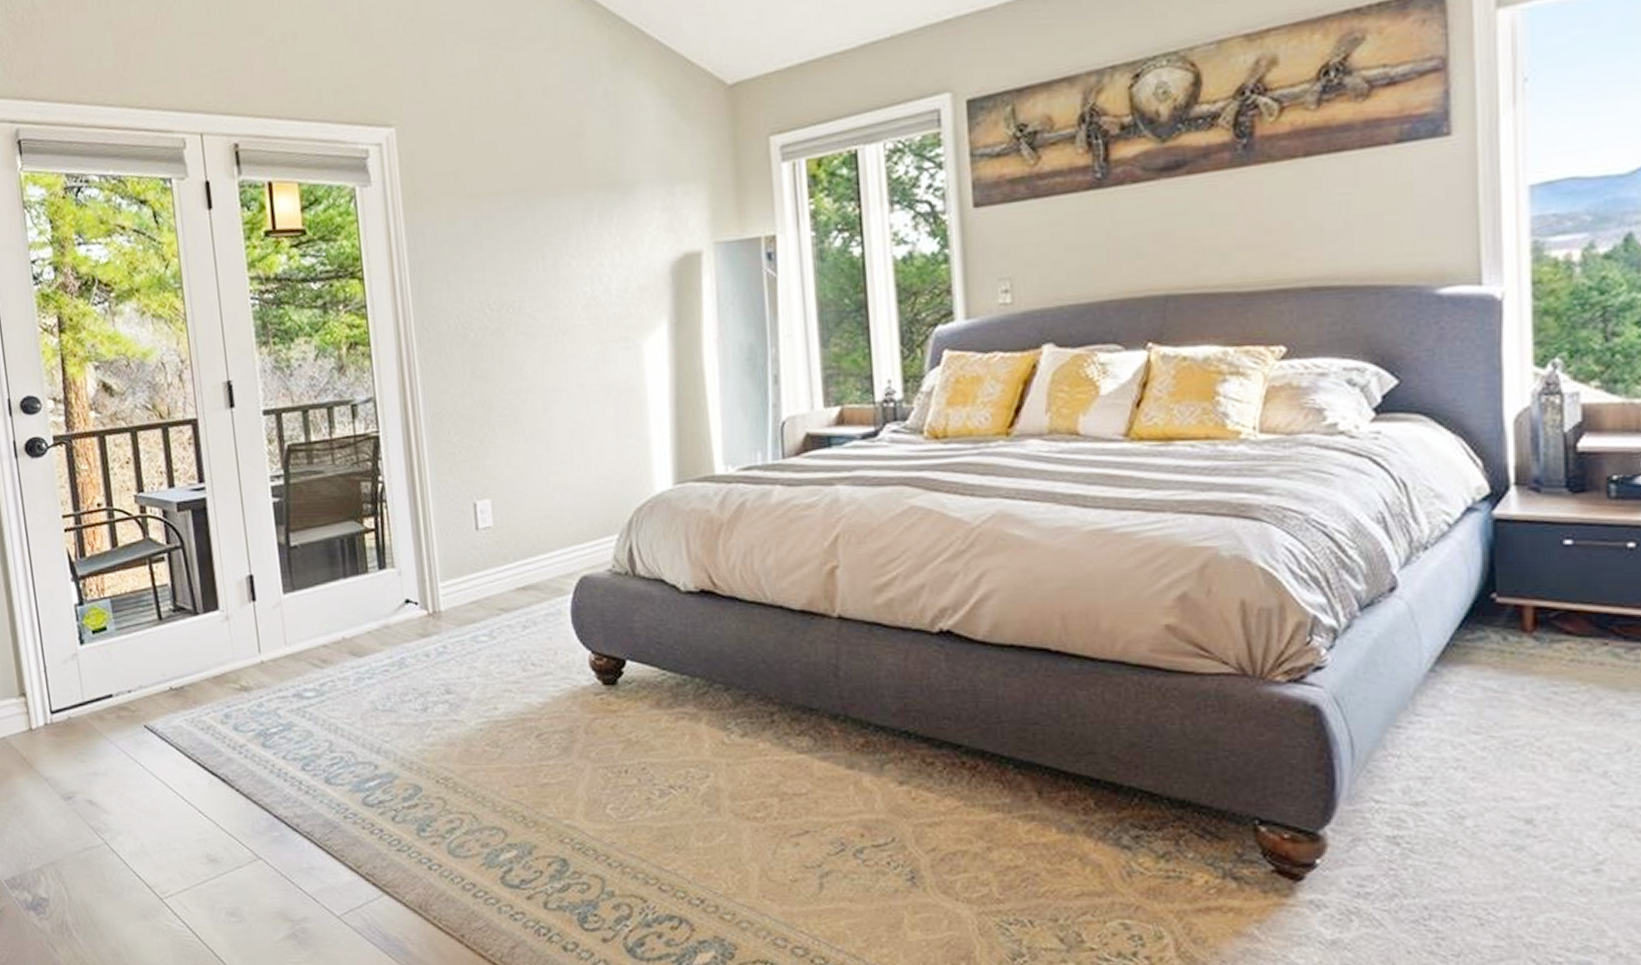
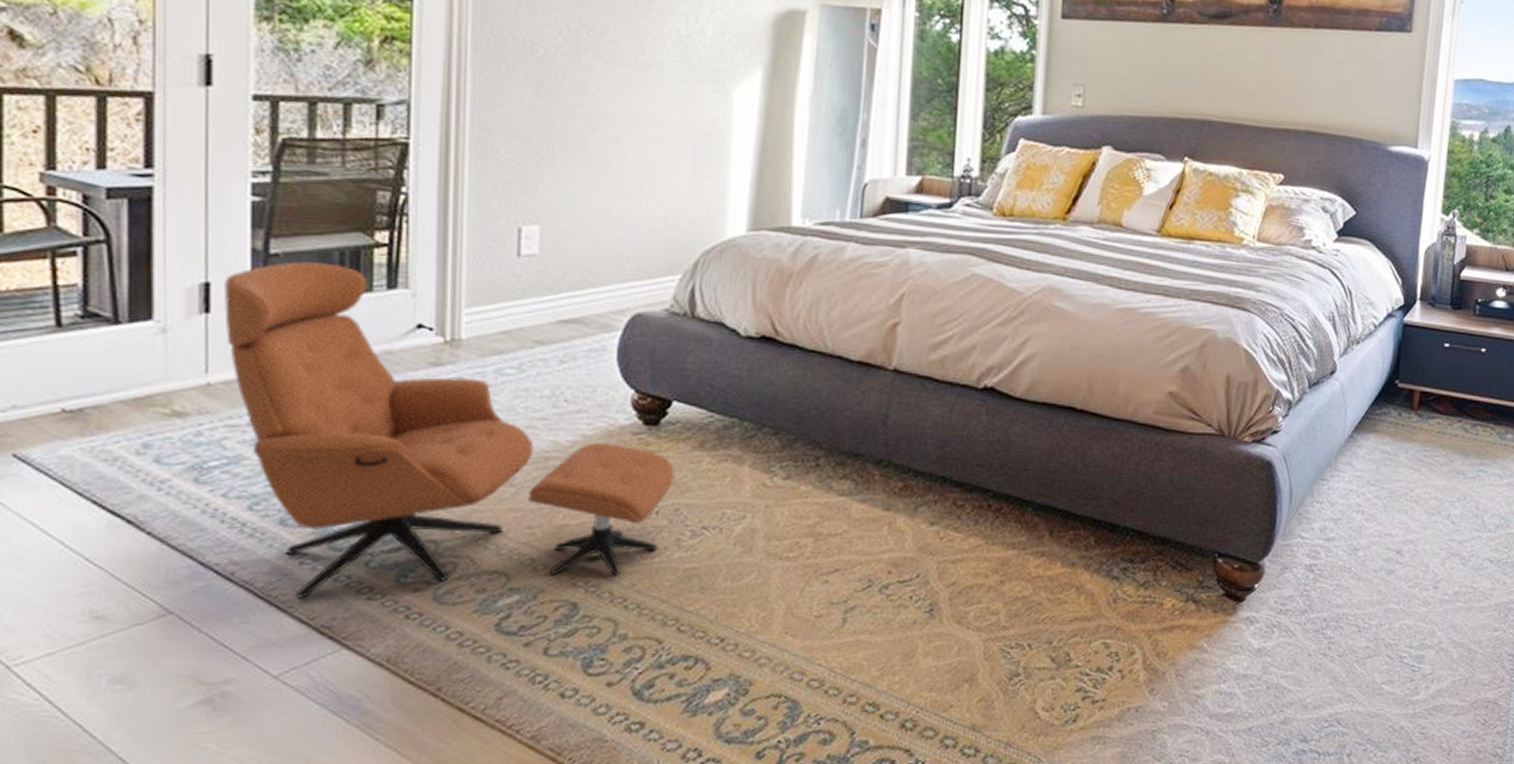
armchair: none [262,549,637,848] -> present [223,261,675,598]

